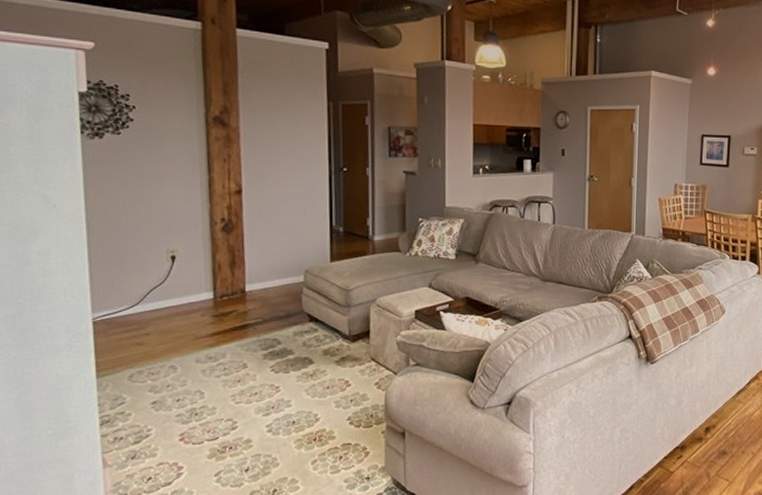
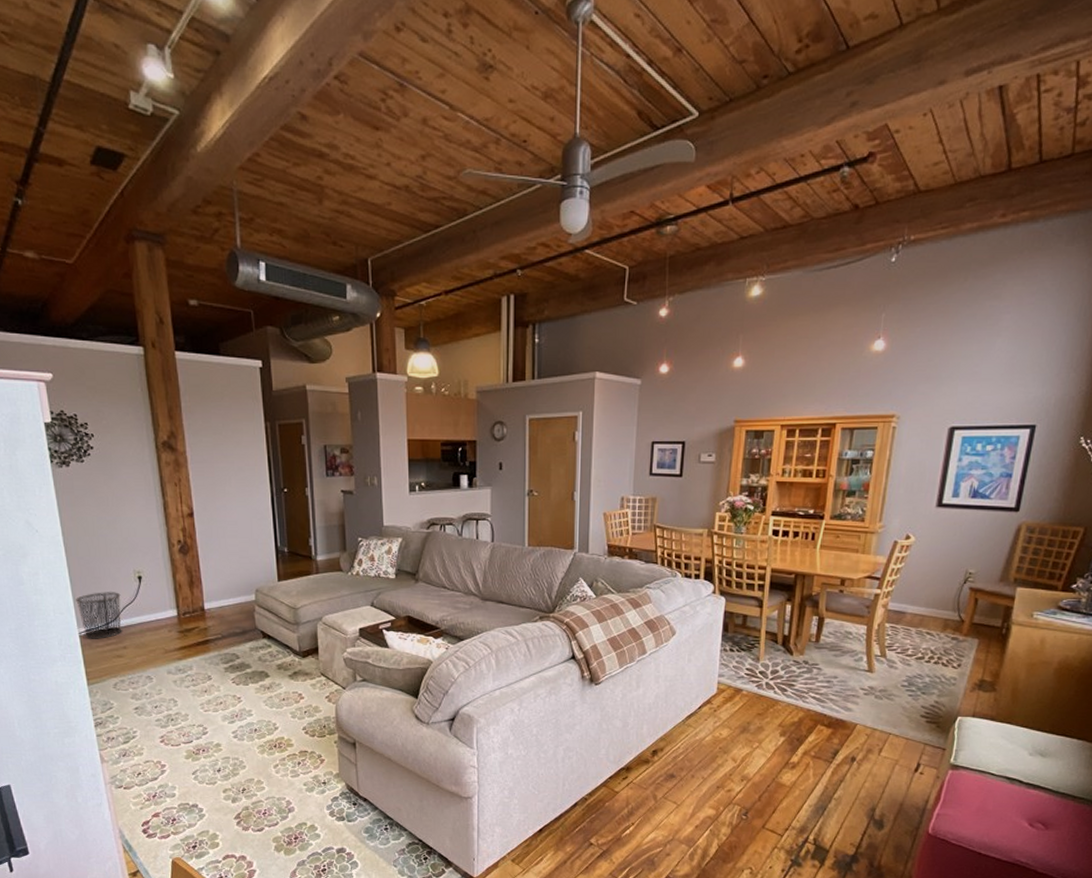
waste bin: none [93,273,149,325] -> present [76,592,122,639]

